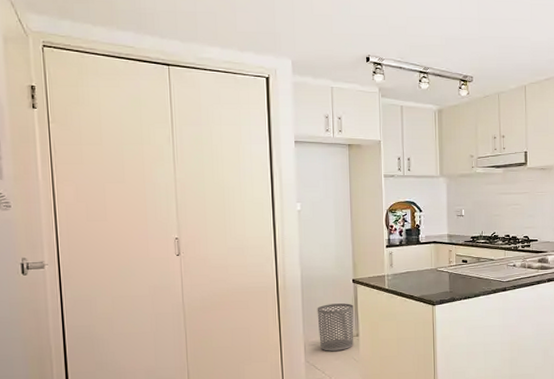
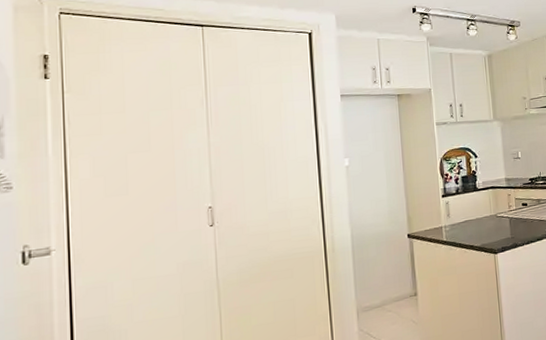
waste bin: present [317,303,354,351] -> none [370,260,412,316]

